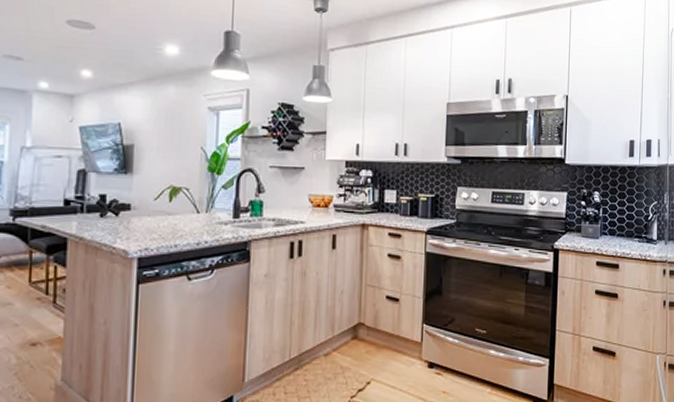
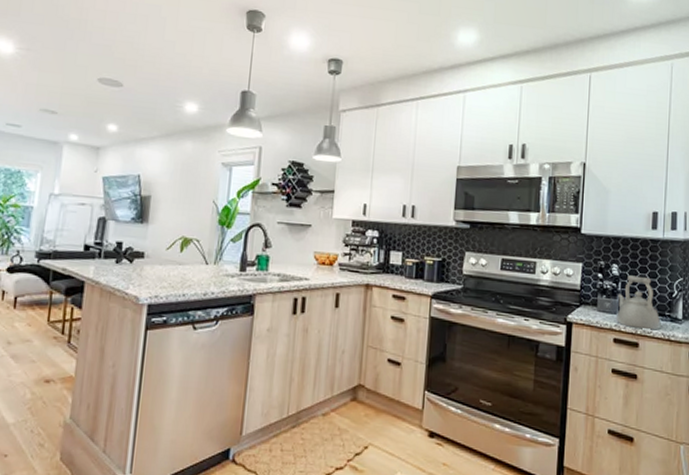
kettle: none [597,201,638,252] -> present [615,275,661,331]

